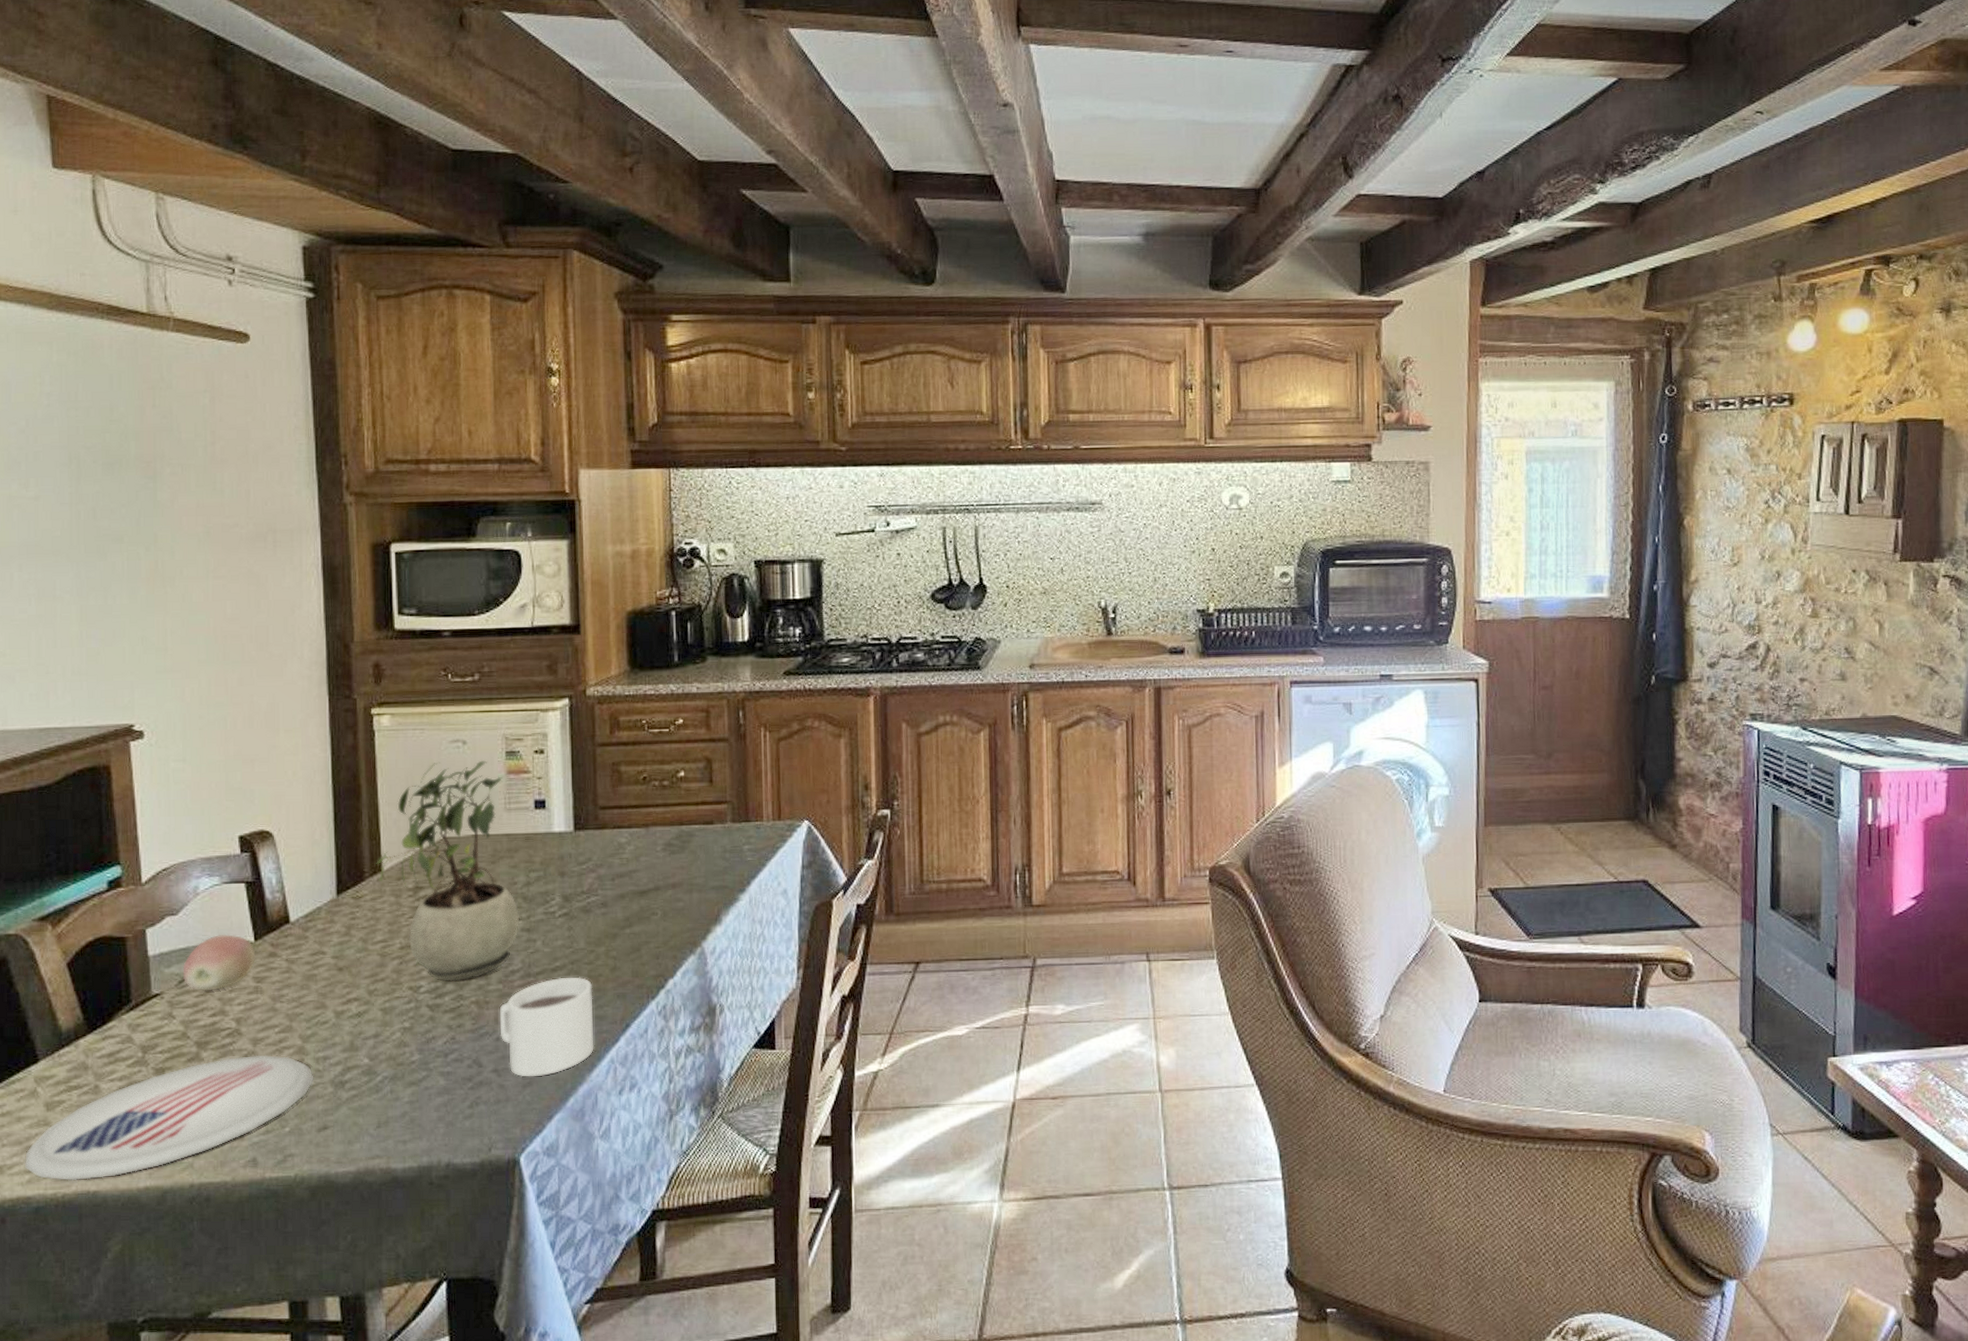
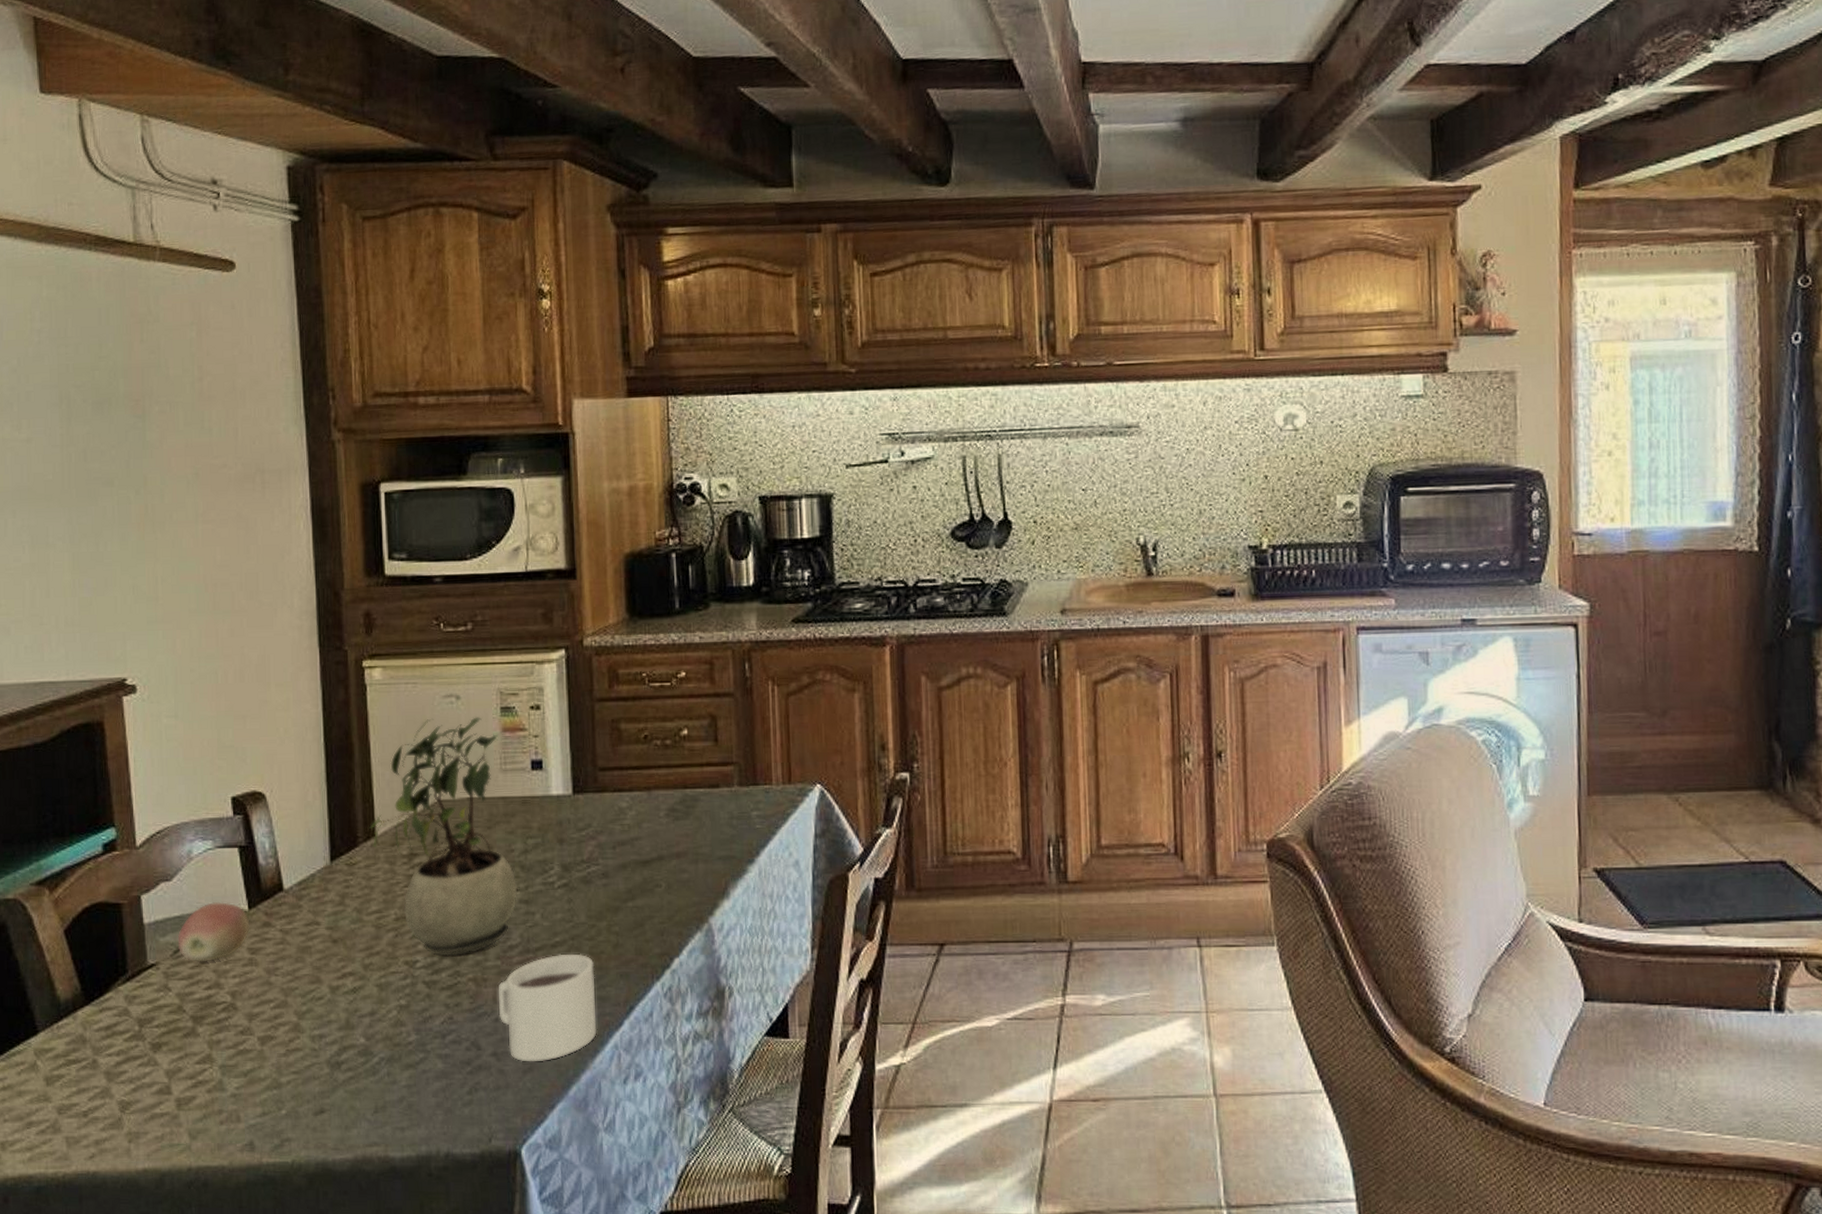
plate: present [24,1054,314,1181] -> none [25,1031,310,1161]

